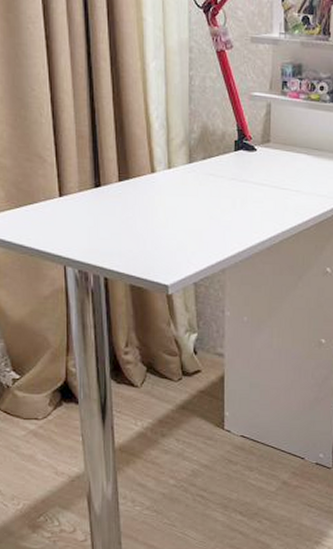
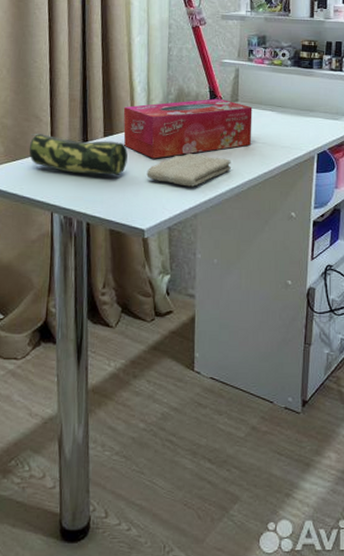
pencil case: none [33,175,146,225] -> present [29,133,128,175]
tissue box: none [139,138,286,207] -> present [123,98,253,159]
washcloth: none [168,202,262,239] -> present [146,154,231,187]

